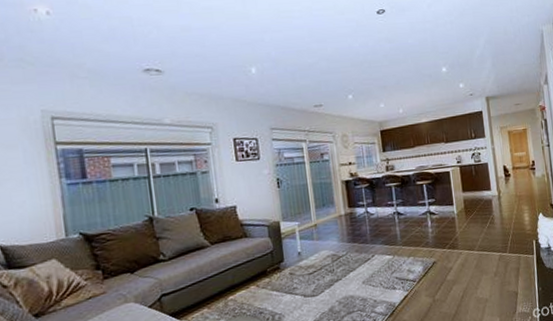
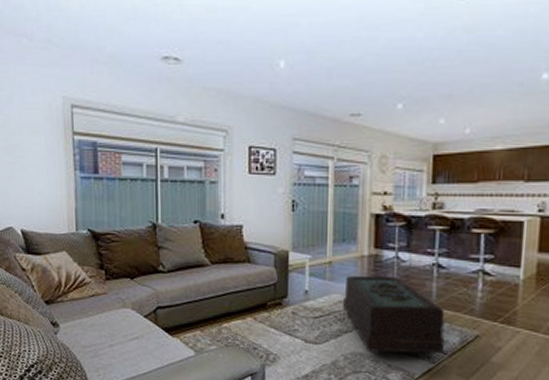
coffee table: none [330,227,414,294] -> present [342,275,445,354]

